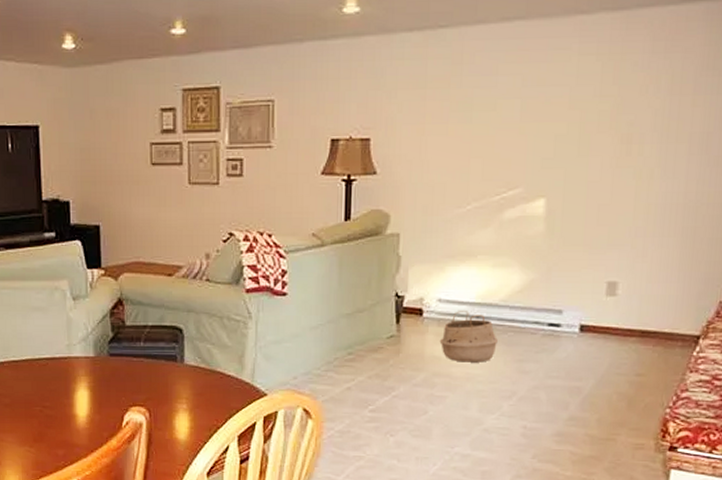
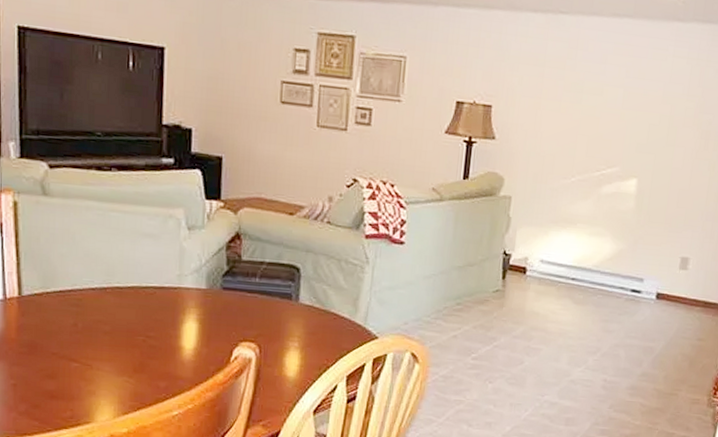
woven basket: present [439,311,498,363] -> none [539,272,588,320]

